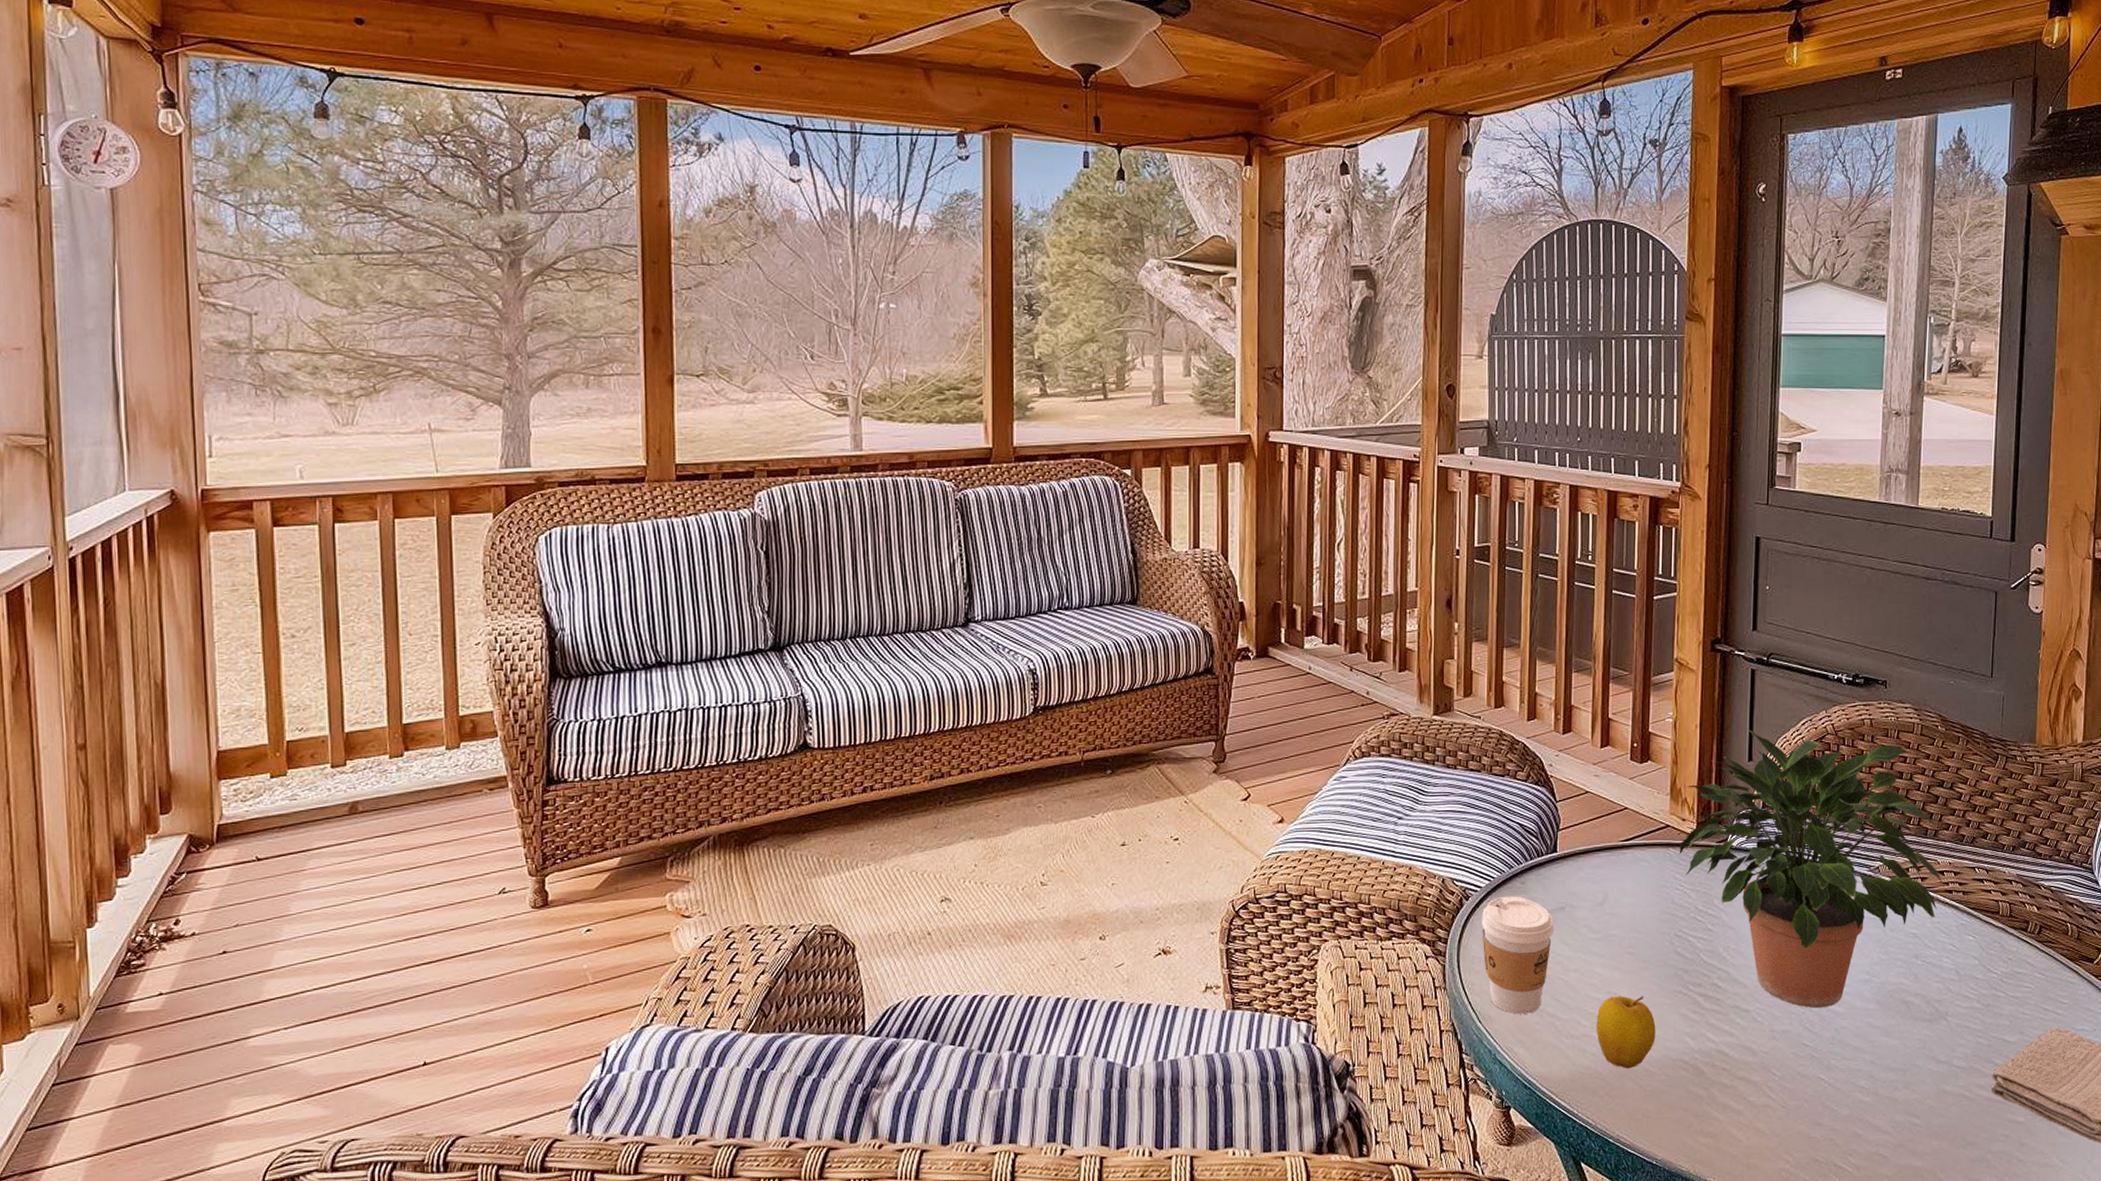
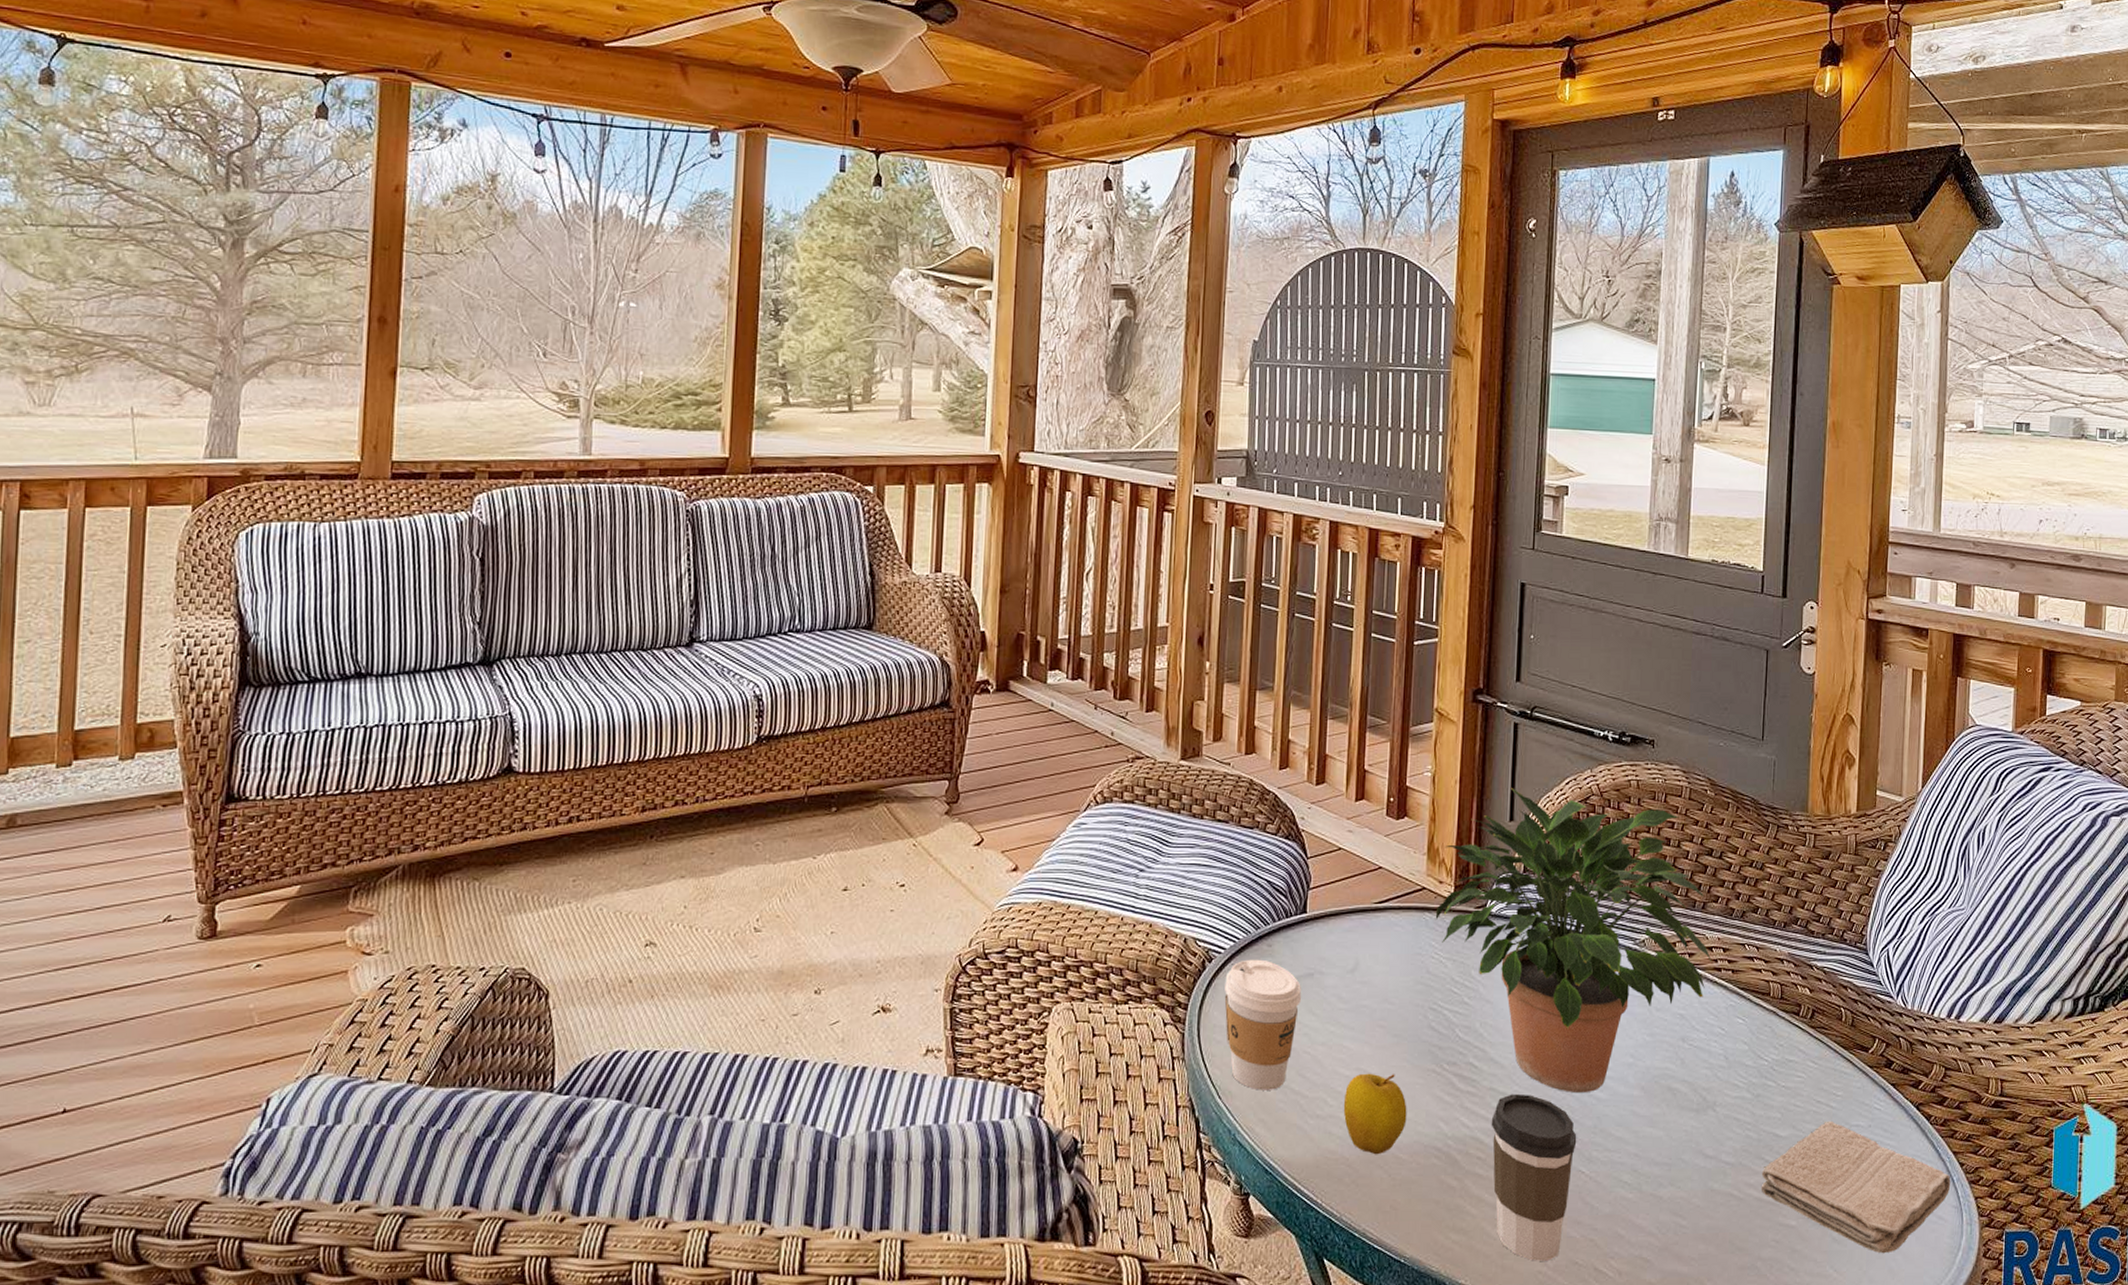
coffee cup: none [1735,1010,1816,1160] -> present [1491,1093,1577,1261]

